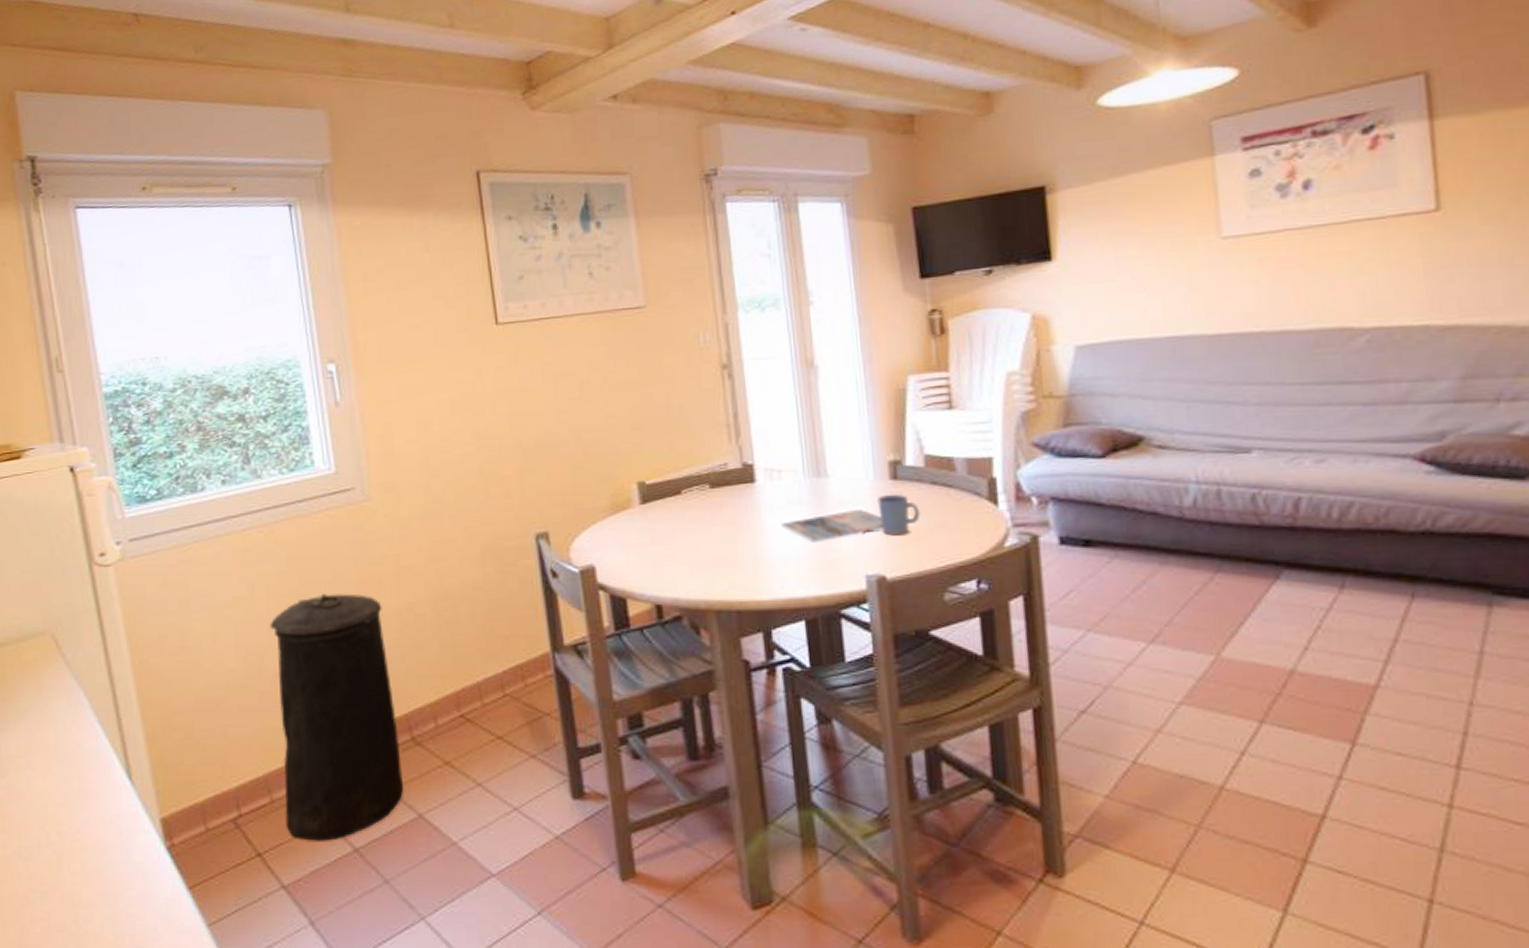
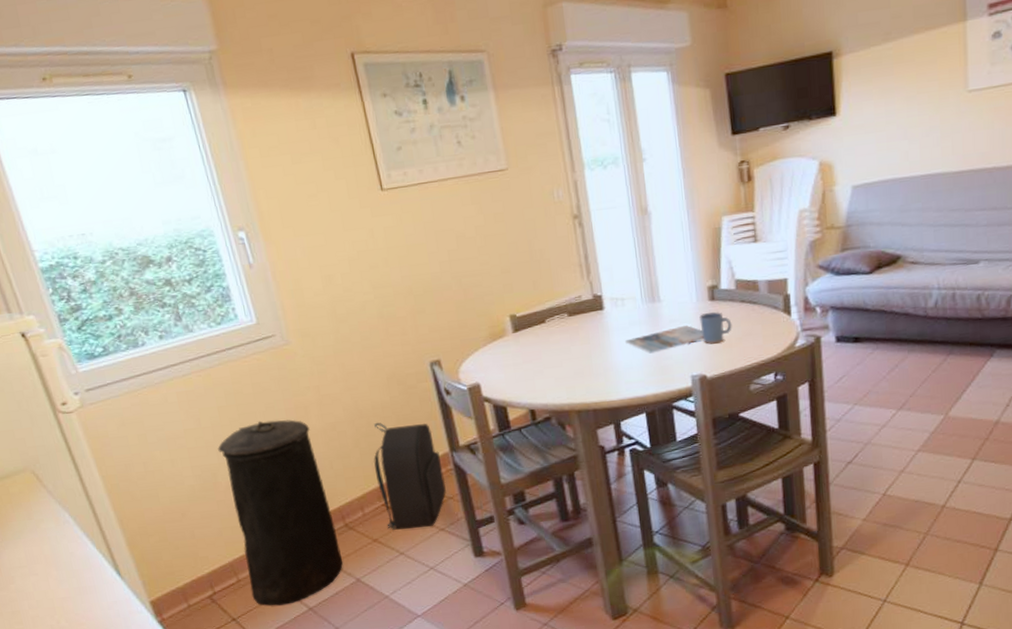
backpack: none [454,606,543,753] -> present [373,422,446,531]

